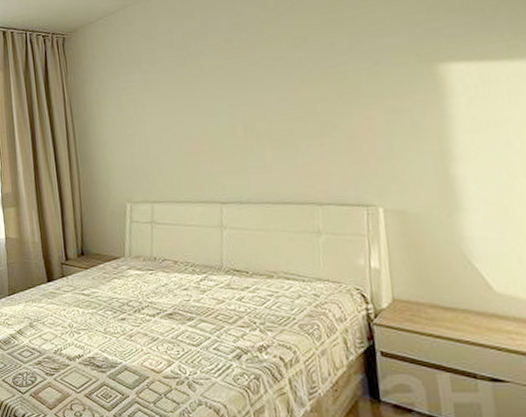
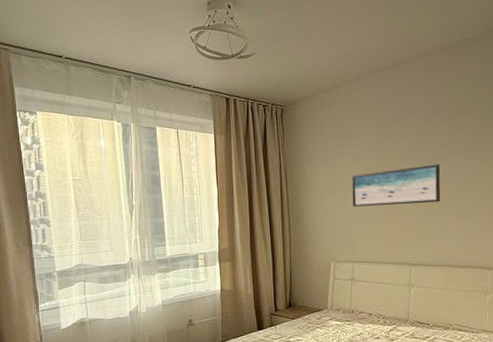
wall art: none [145,84,254,140] -> present [351,163,441,207]

